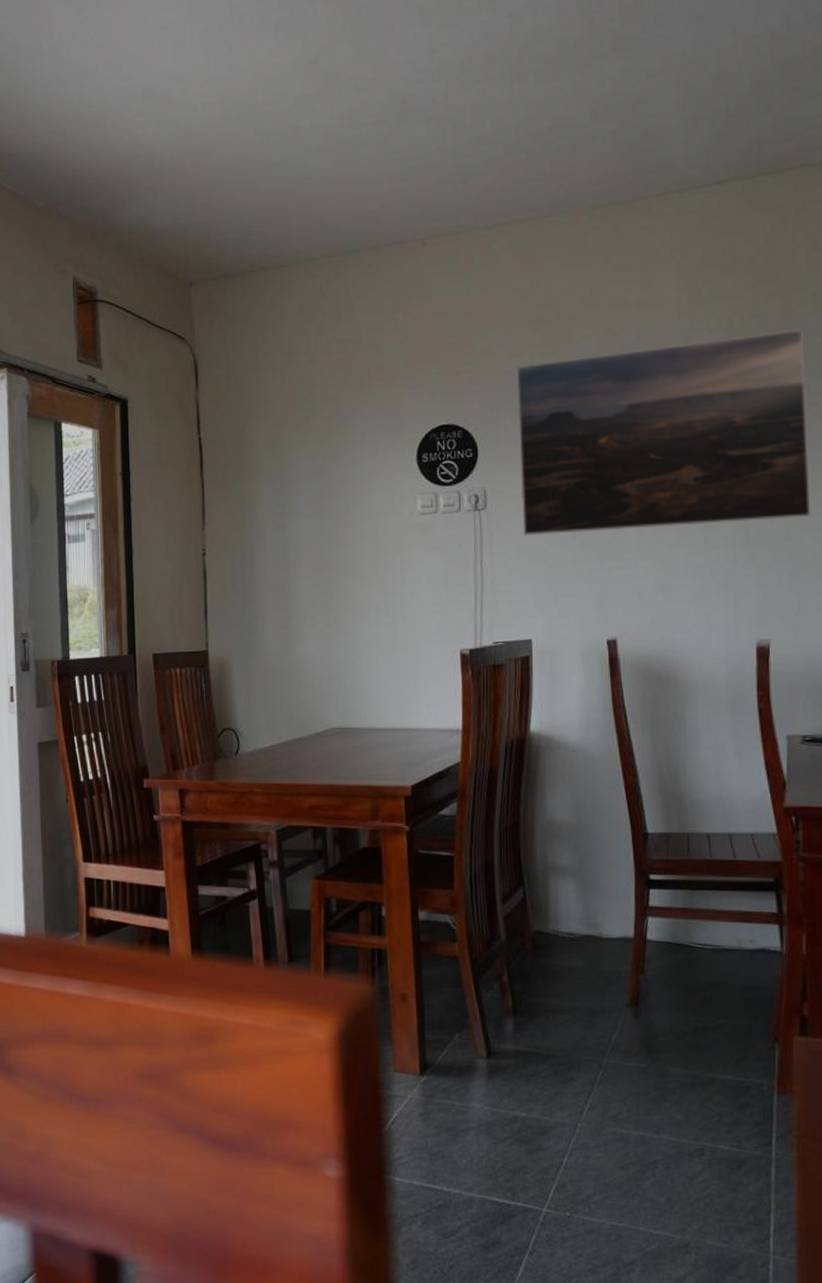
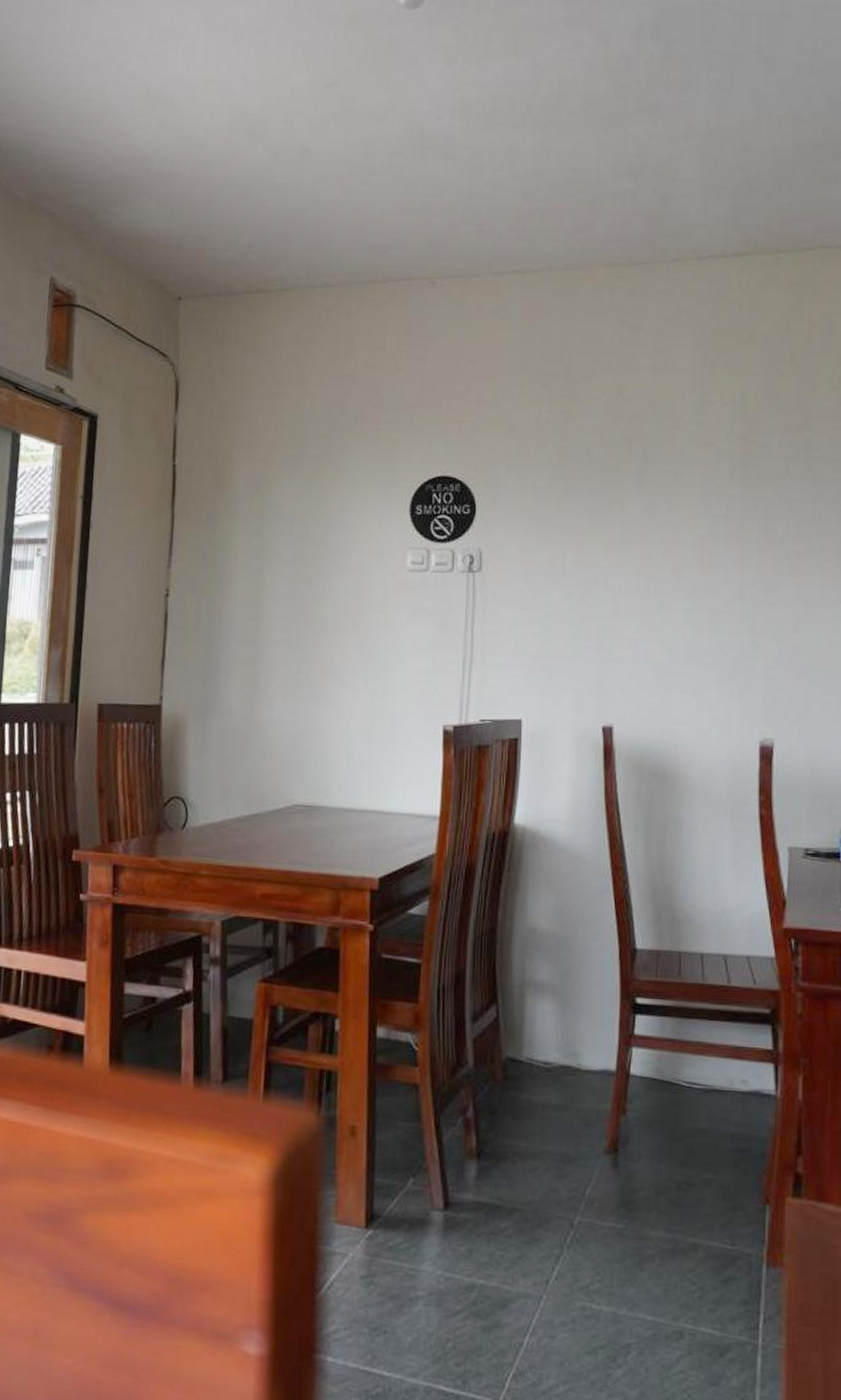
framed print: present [516,328,812,536] -> none [518,411,821,611]

